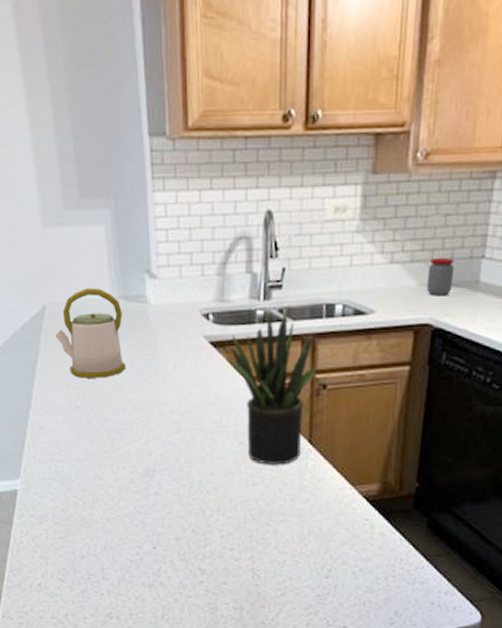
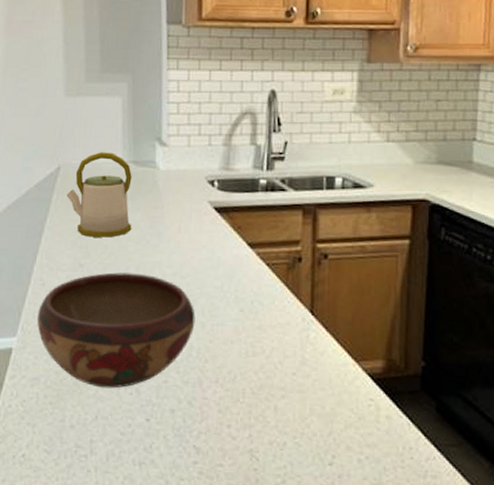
decorative bowl: none [39,412,195,522] -> present [37,272,195,389]
potted plant: present [225,314,317,466] -> none [228,184,318,336]
jar: present [427,257,455,296] -> none [422,138,448,174]

